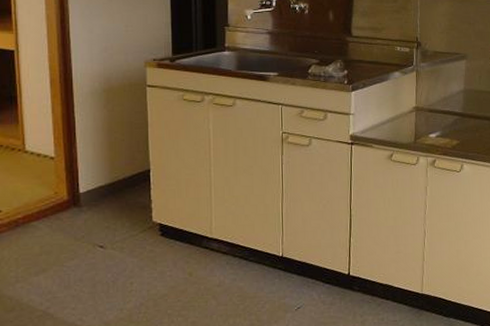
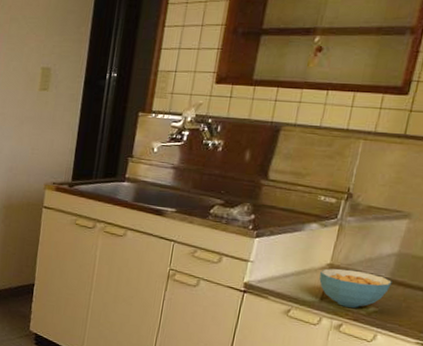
cereal bowl: none [410,109,465,144] -> present [319,268,392,308]

